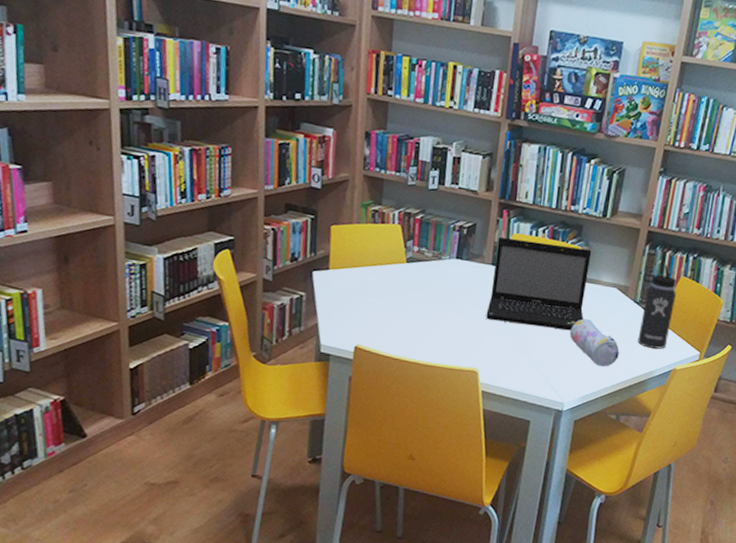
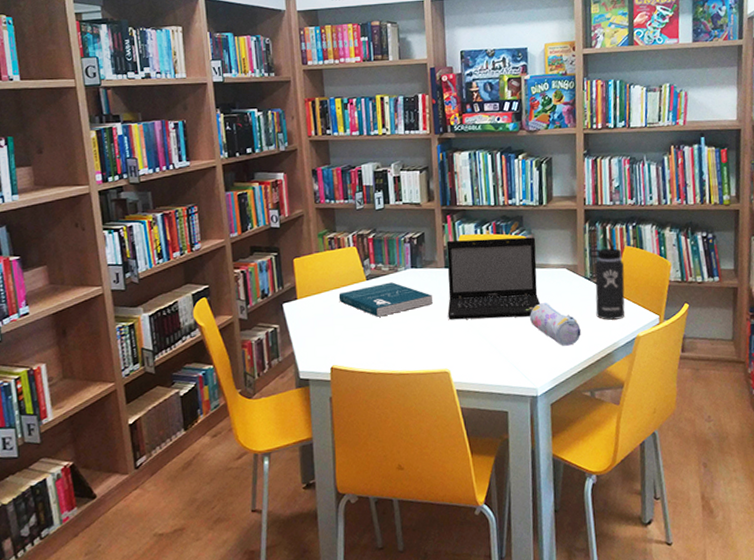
book: none [374,269,473,304] -> present [338,282,433,317]

